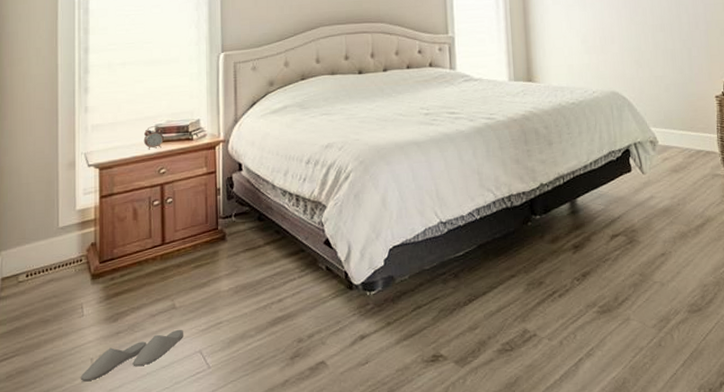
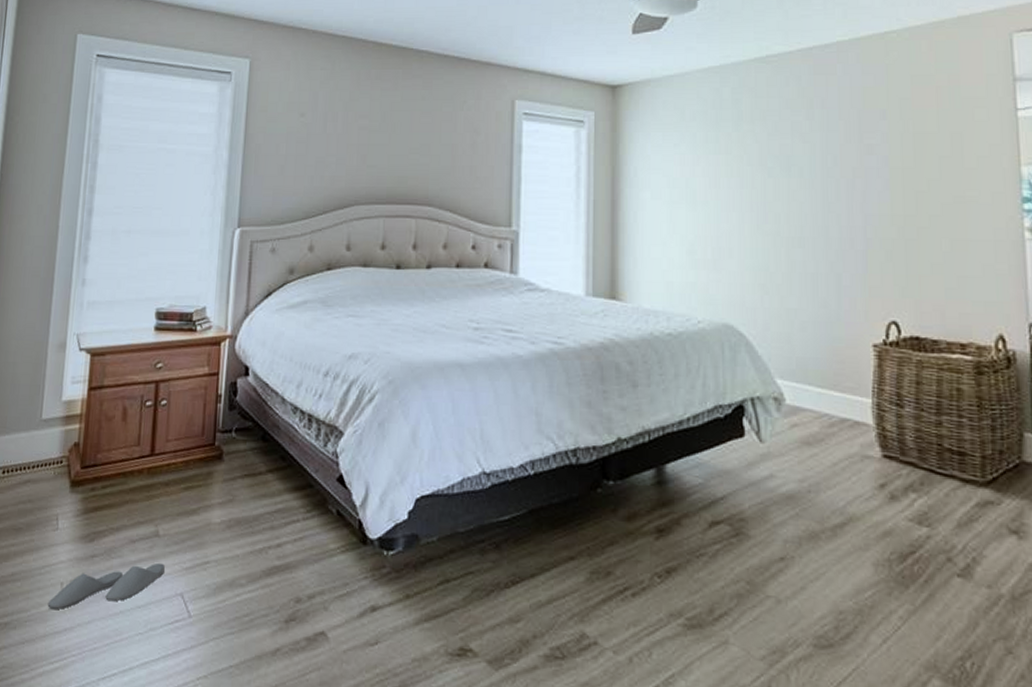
alarm clock: present [143,126,164,150] -> none [141,310,165,338]

